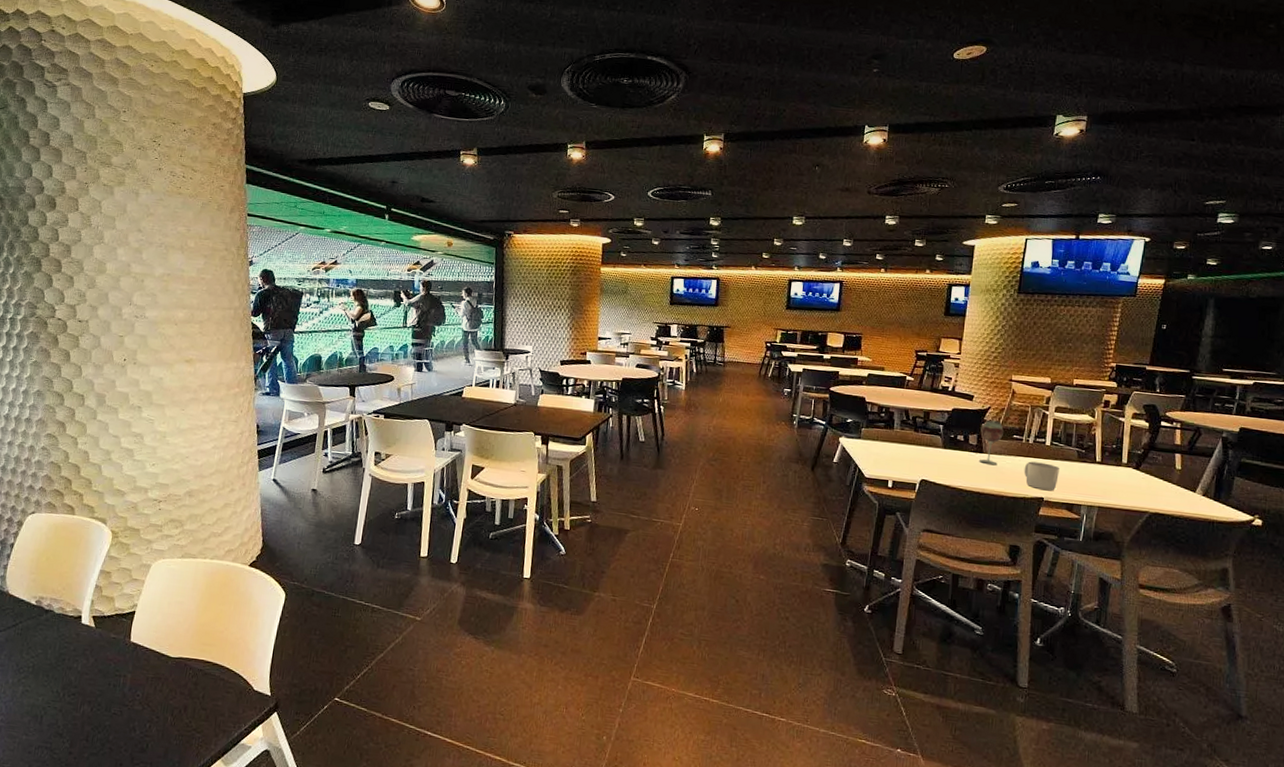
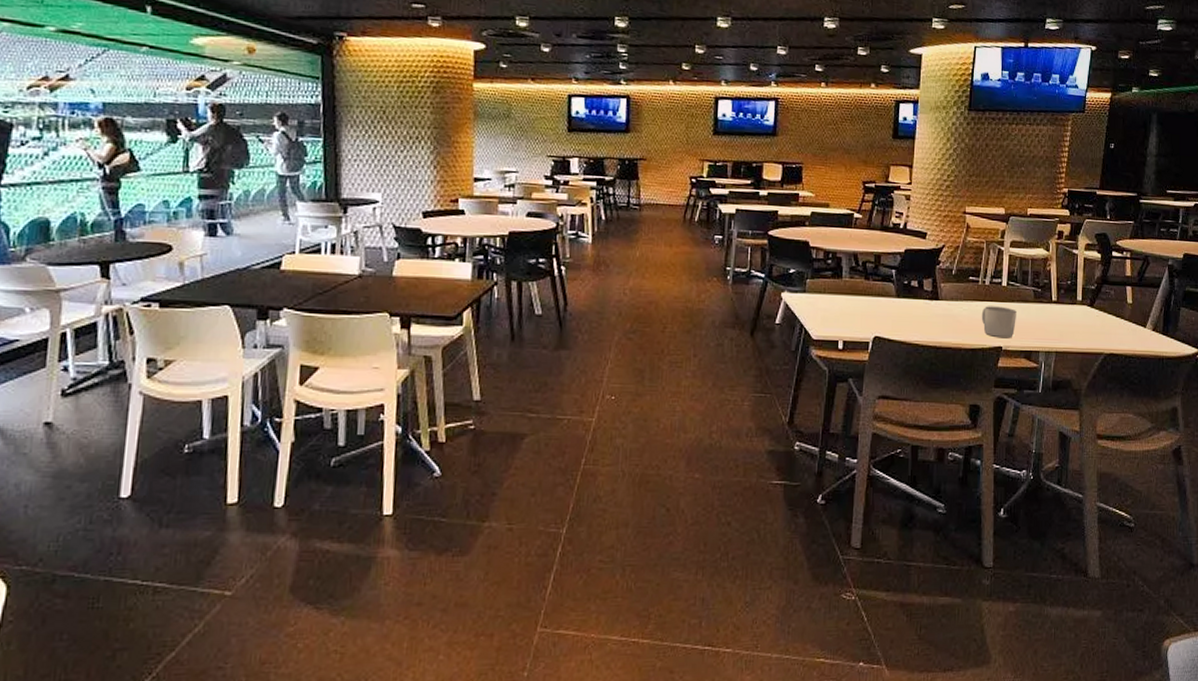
wineglass: present [979,419,1004,466] -> none [935,260,959,314]

